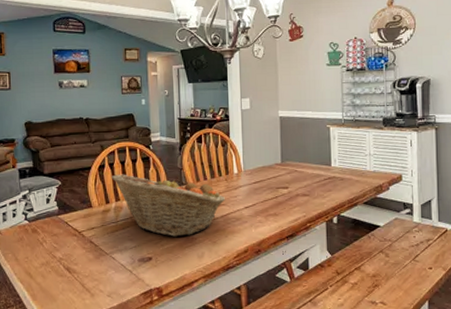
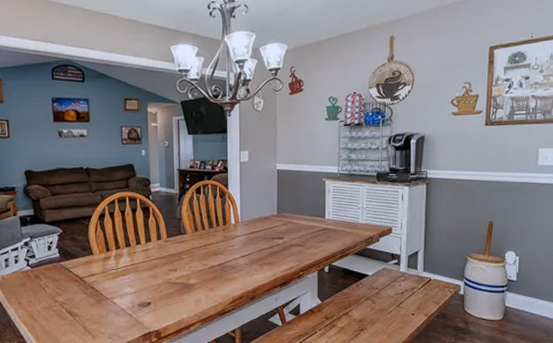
fruit basket: present [112,174,226,237] -> none [112,223,223,283]

